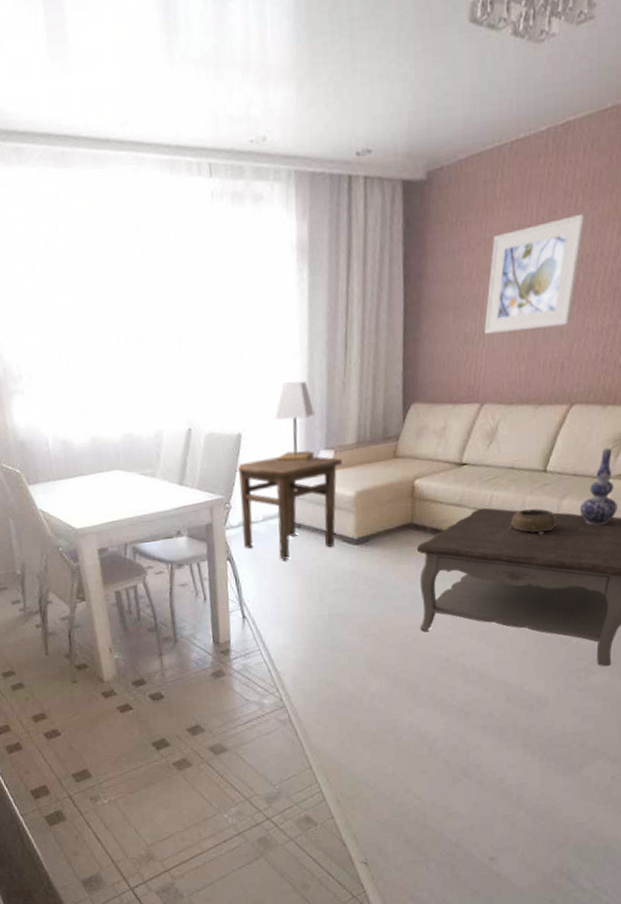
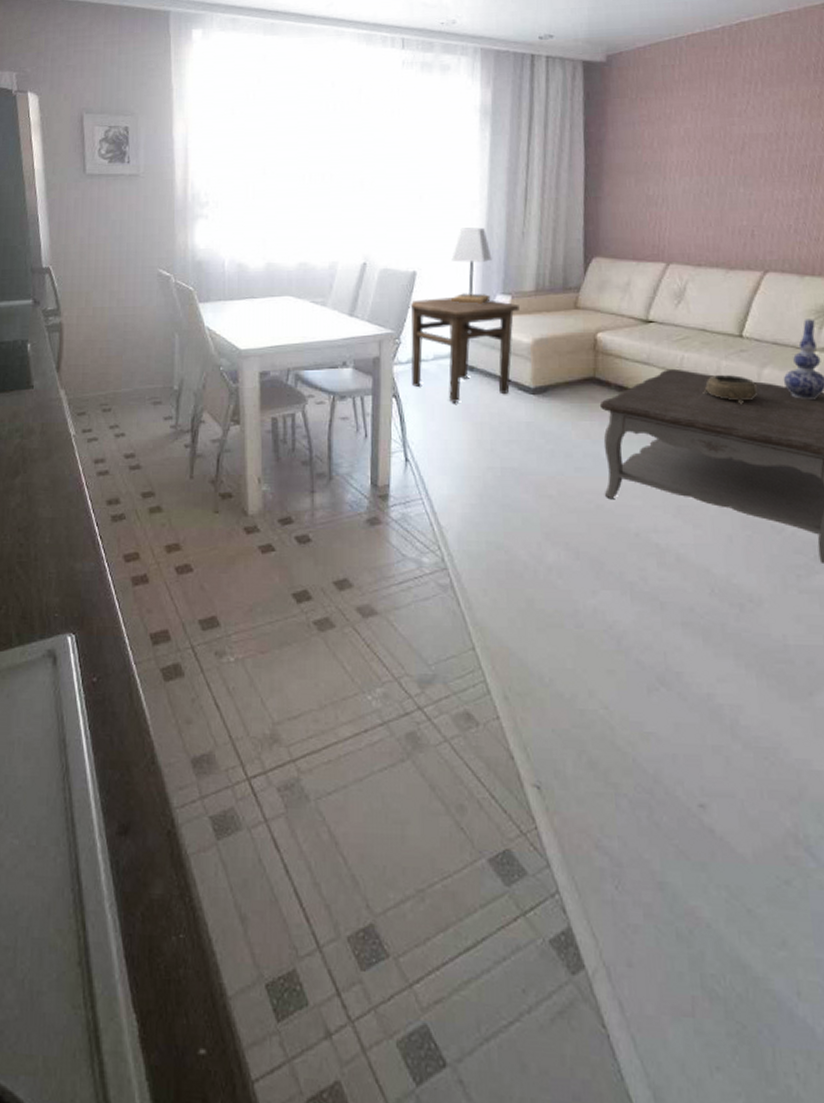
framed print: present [484,213,586,335] -> none [667,97,766,198]

